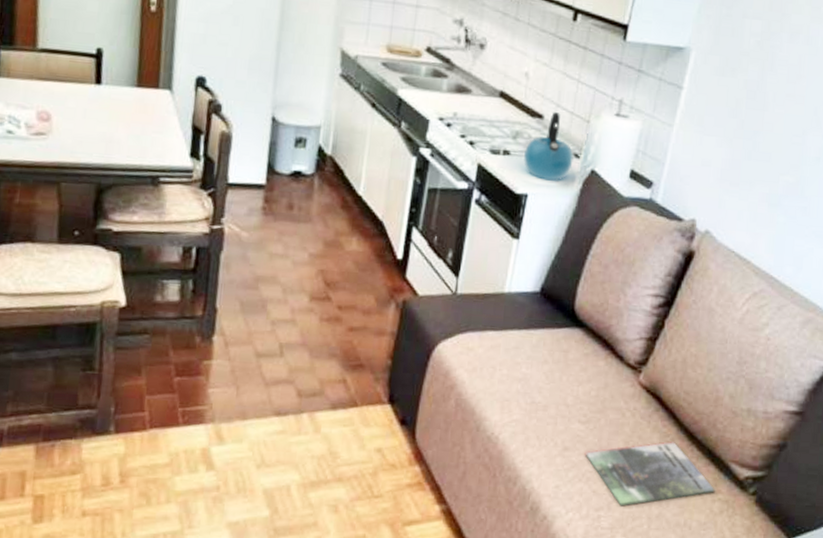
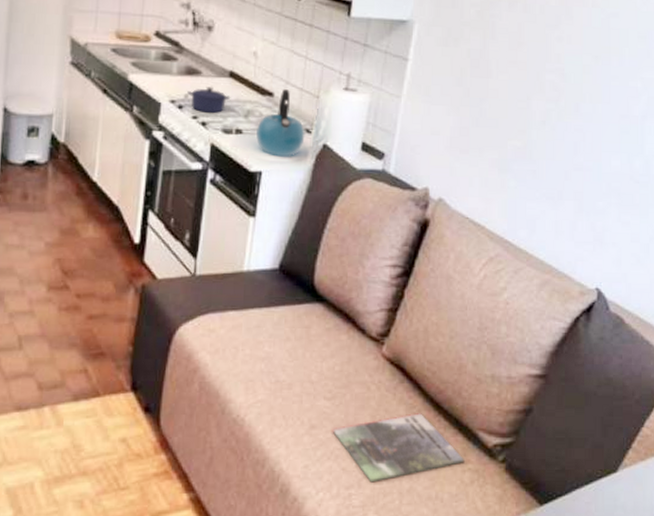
cooking pot: none [456,105,500,134] -> present [187,86,231,114]

